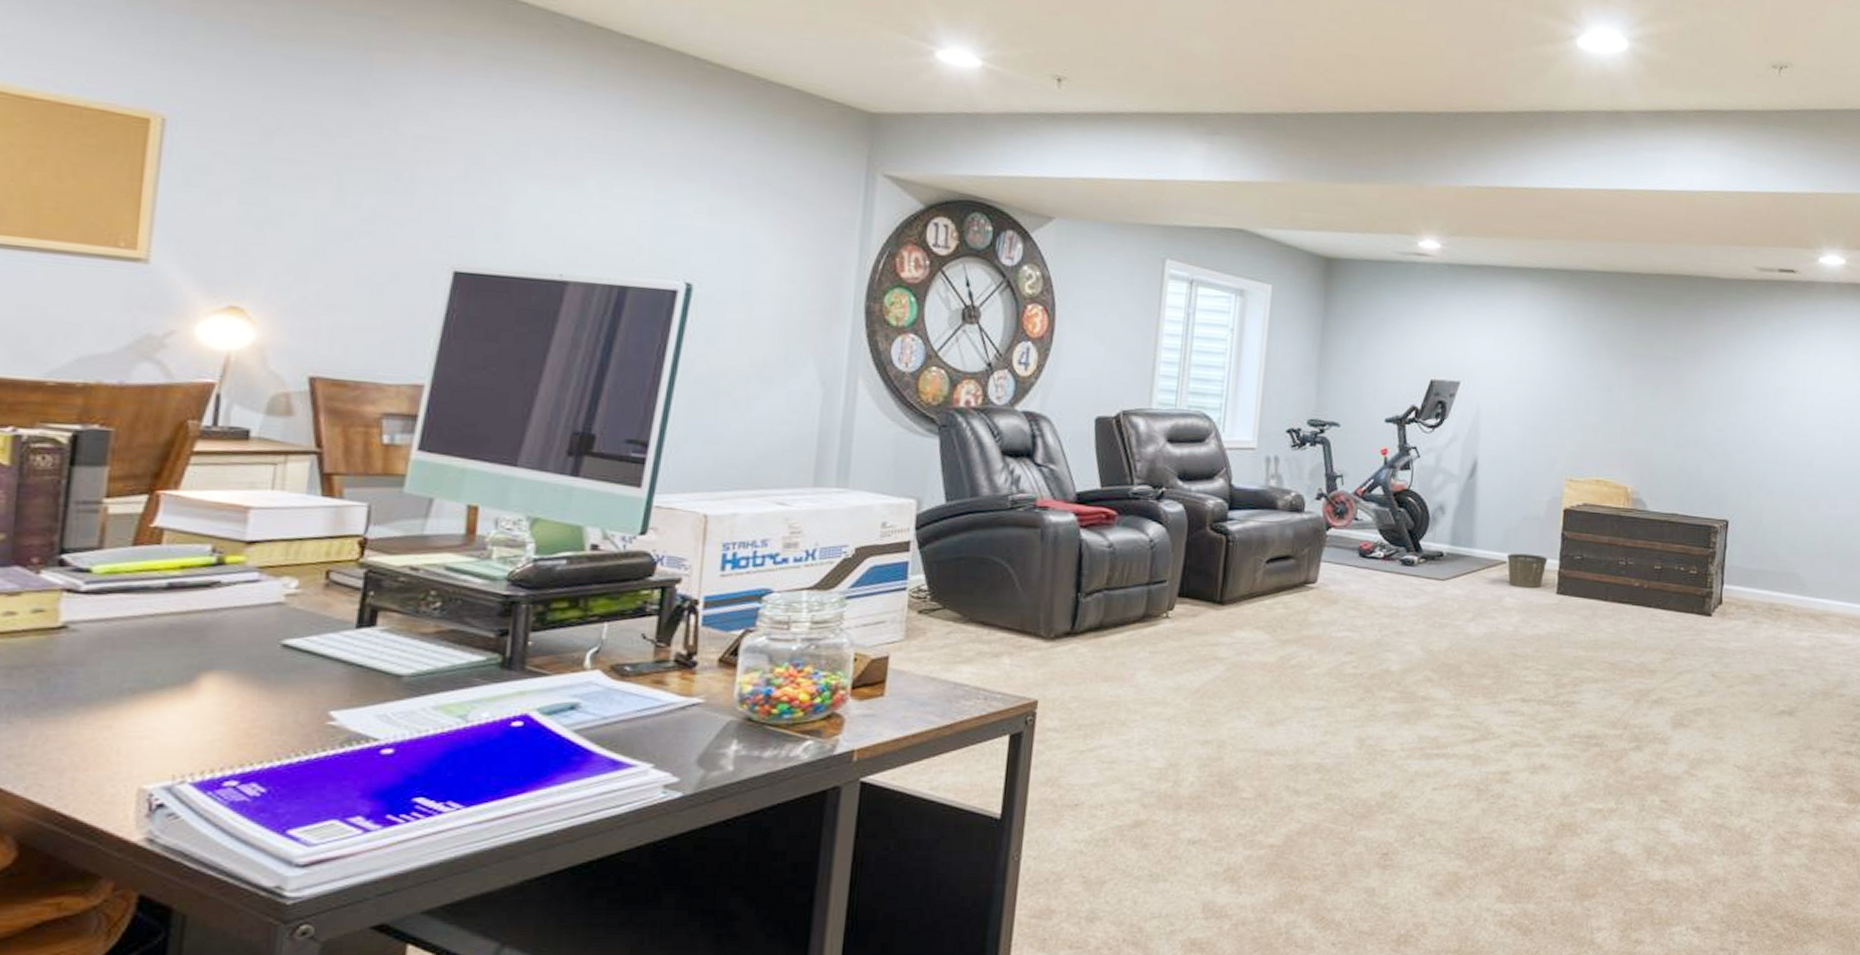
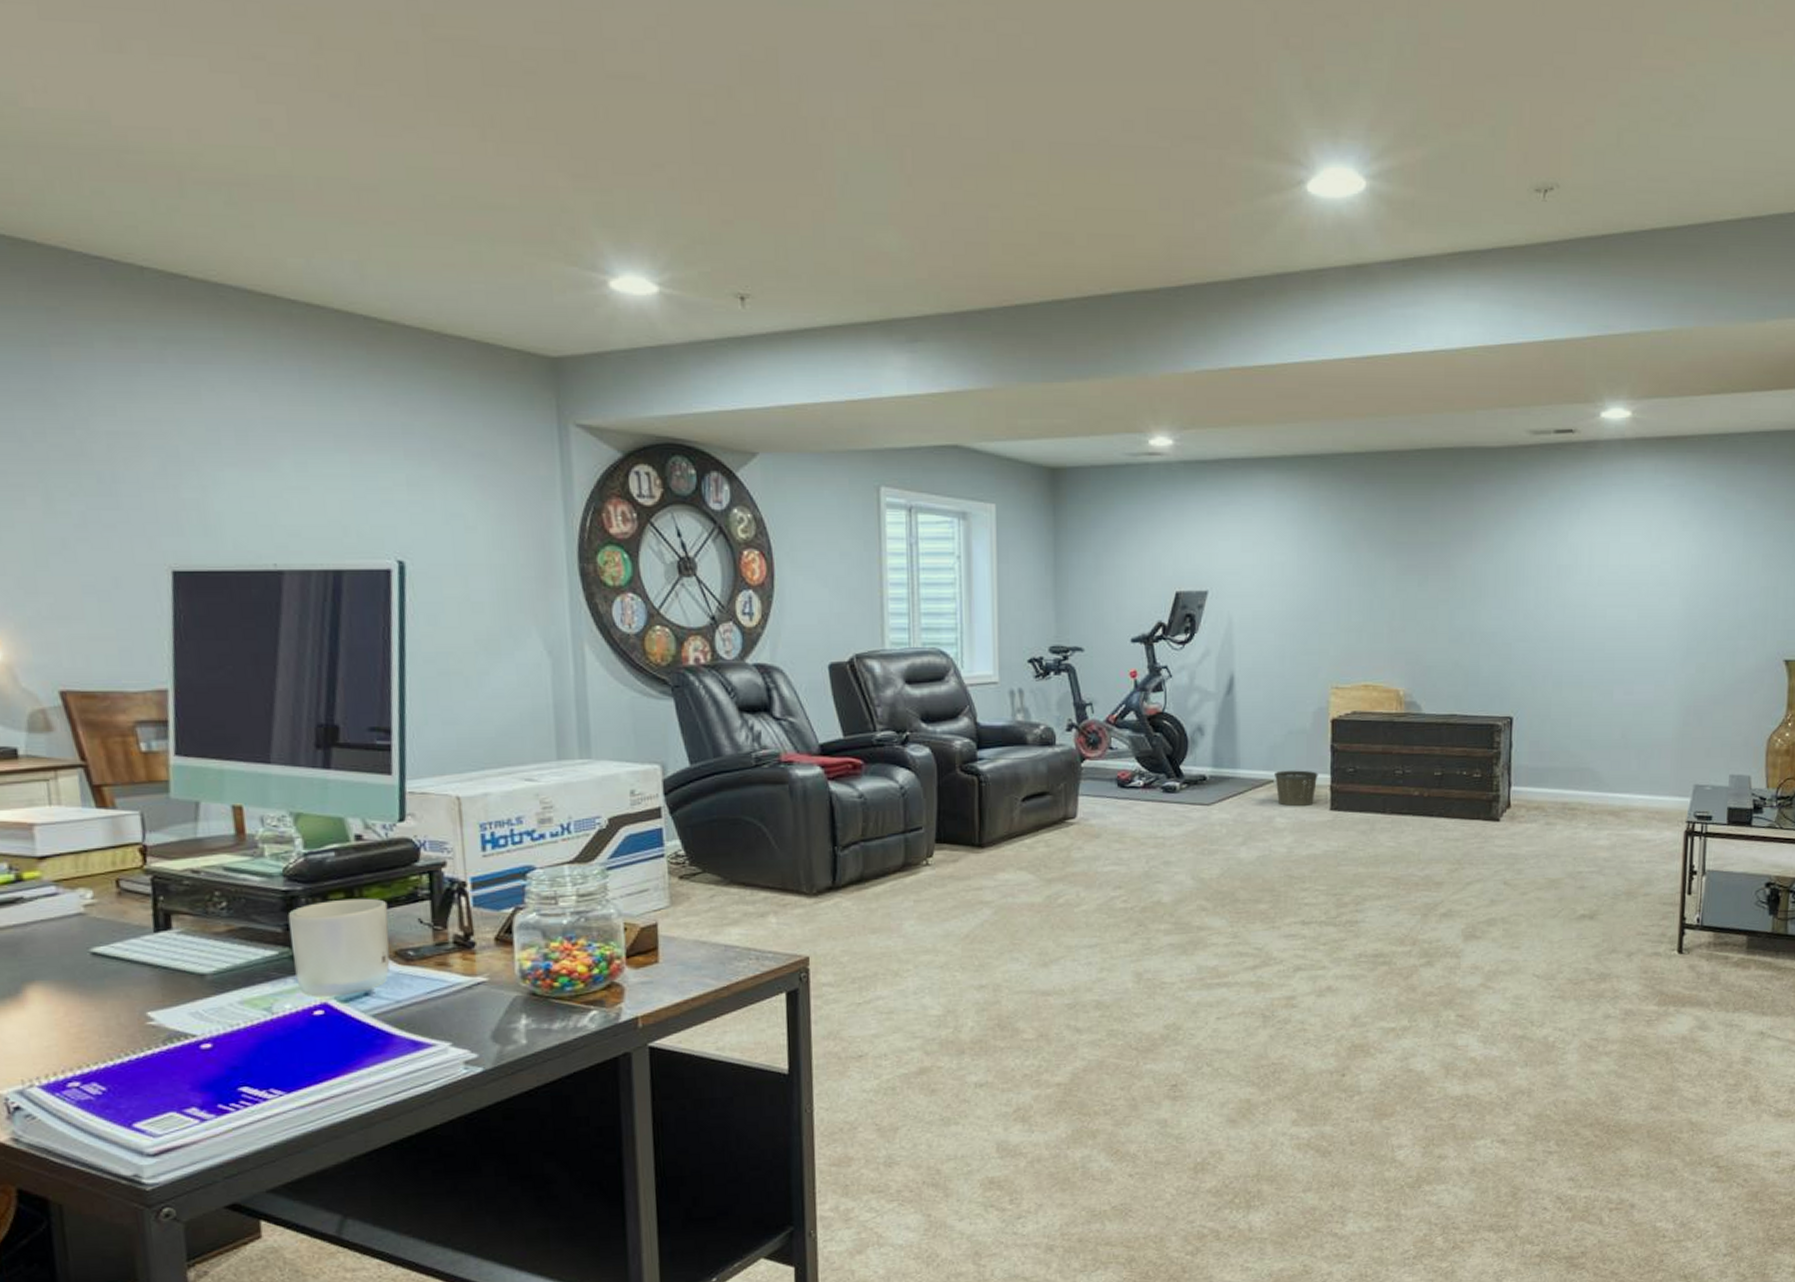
mug: none [500,608,613,708] -> present [287,898,390,997]

